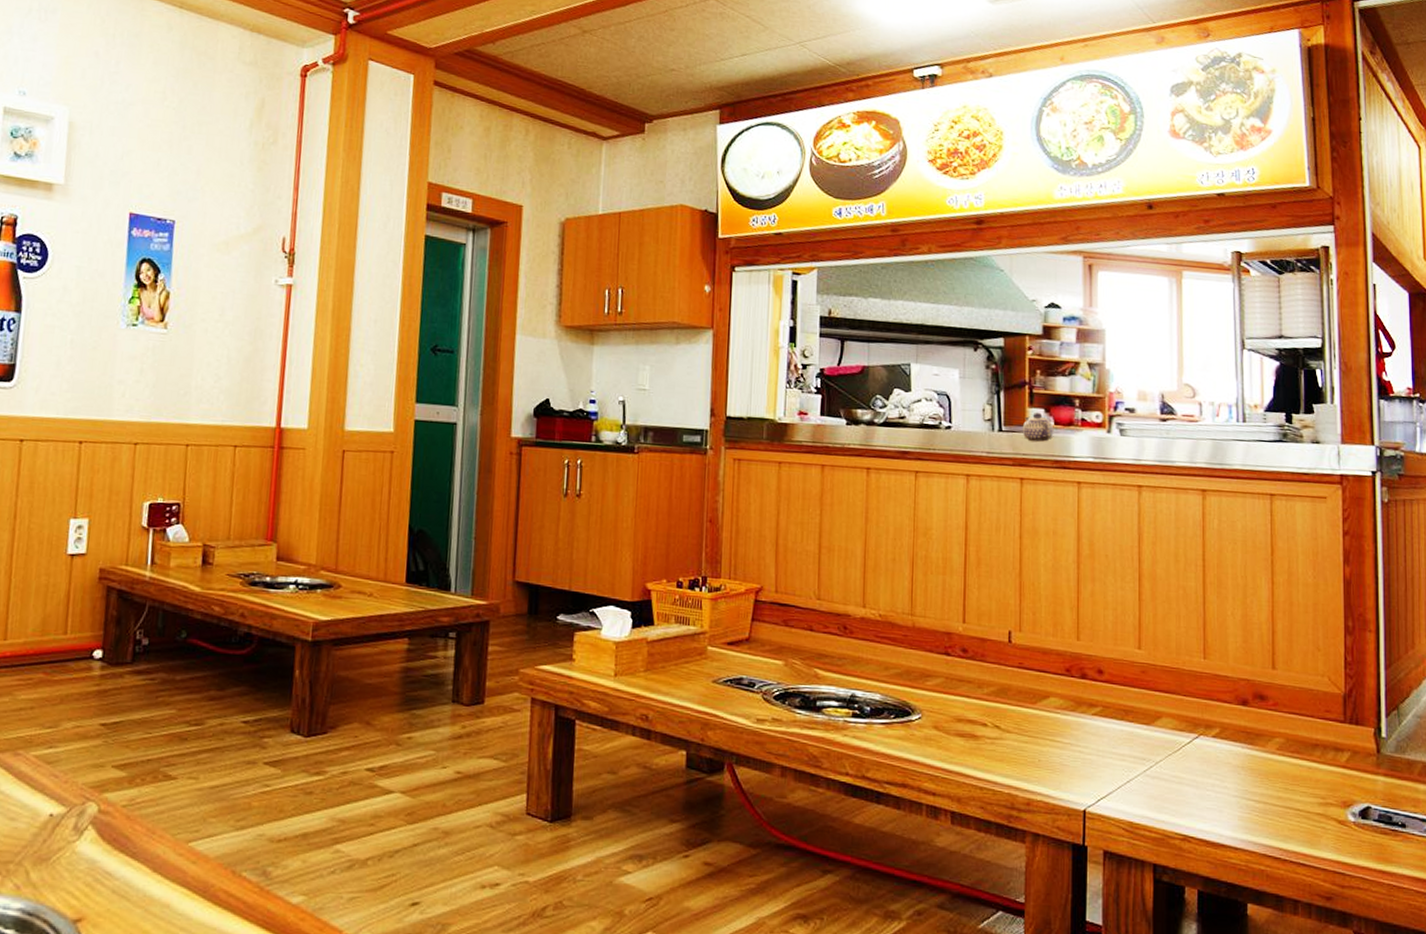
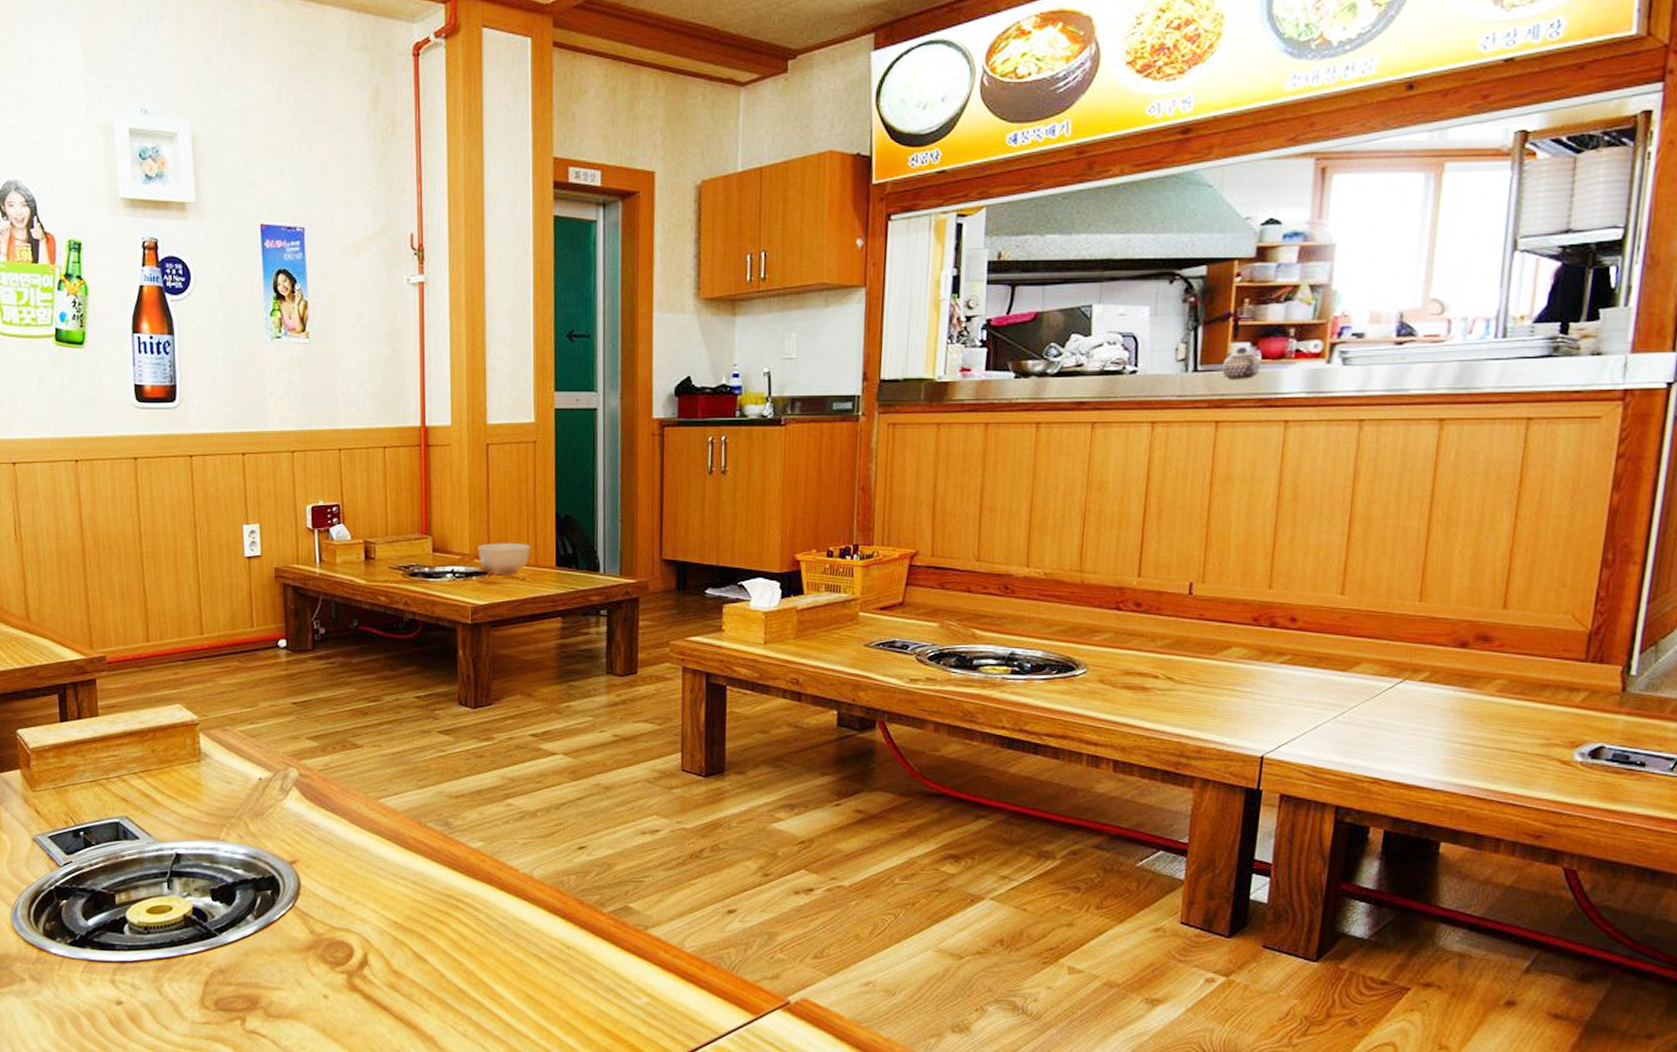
bowl: none [324,554,381,590] -> present [477,543,531,576]

